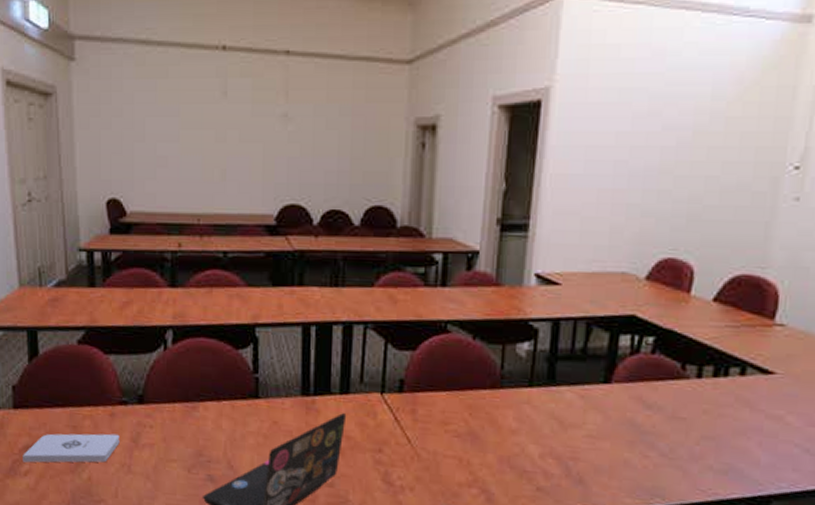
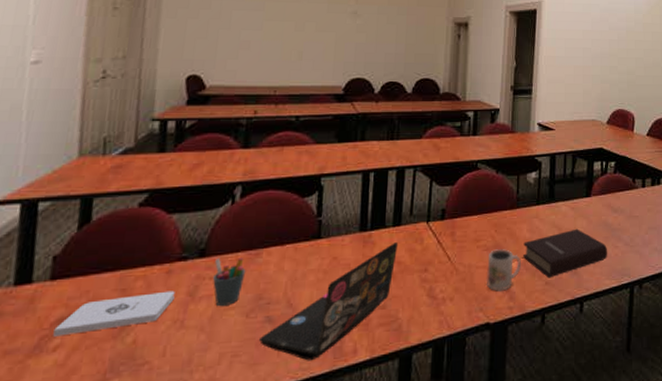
pen holder: none [152,406,184,458] -> present [212,257,246,307]
mug: none [456,437,504,490] -> present [486,249,521,291]
book: none [507,424,633,484] -> present [523,228,608,278]

